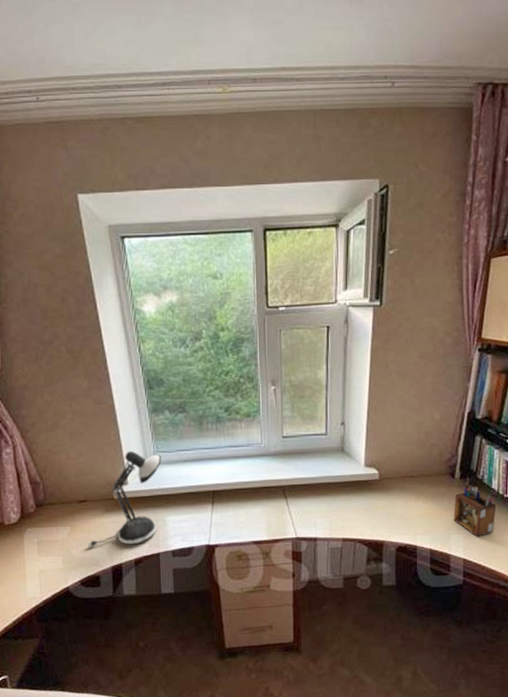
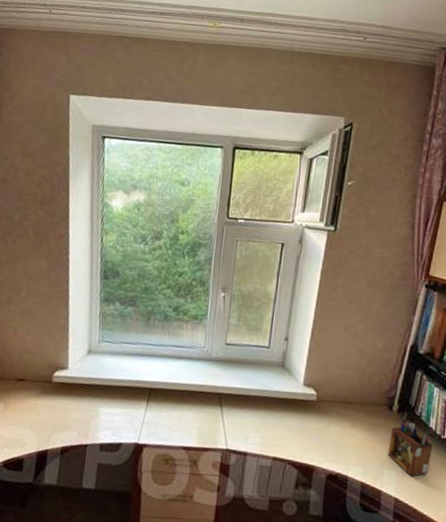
desk lamp: present [88,450,162,547] -> none [18,336,106,432]

